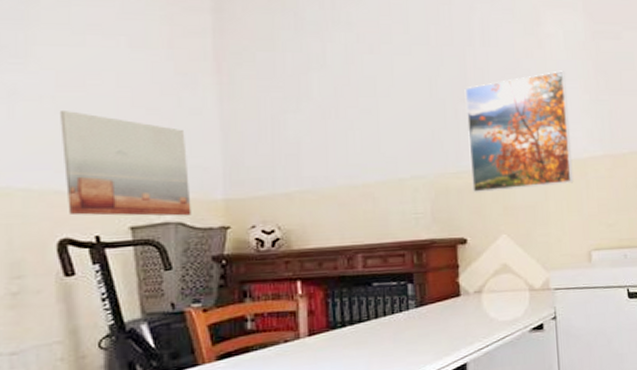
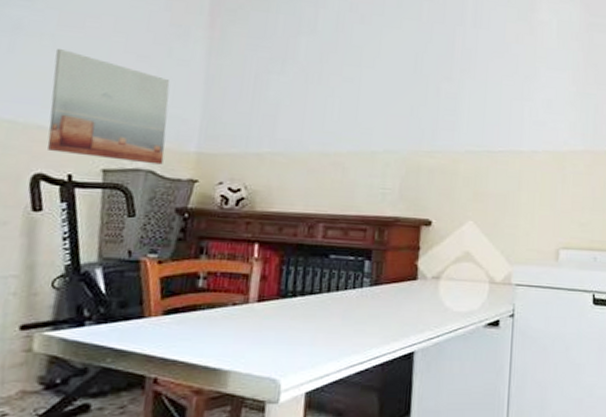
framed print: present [464,71,574,193] -> none [444,59,554,176]

